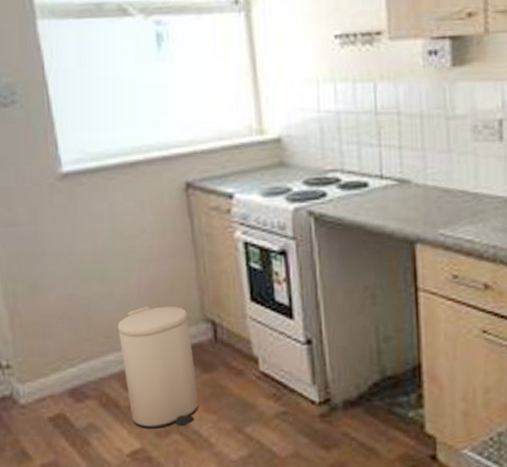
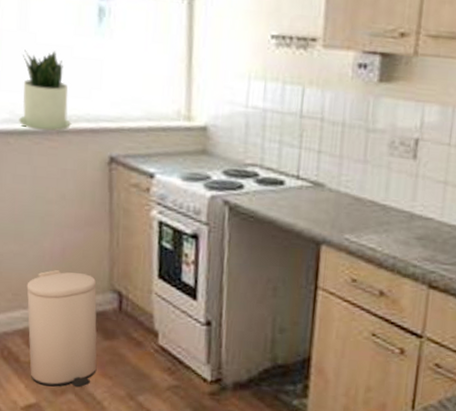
planter: none [86,83,143,166] -> present [19,49,72,132]

